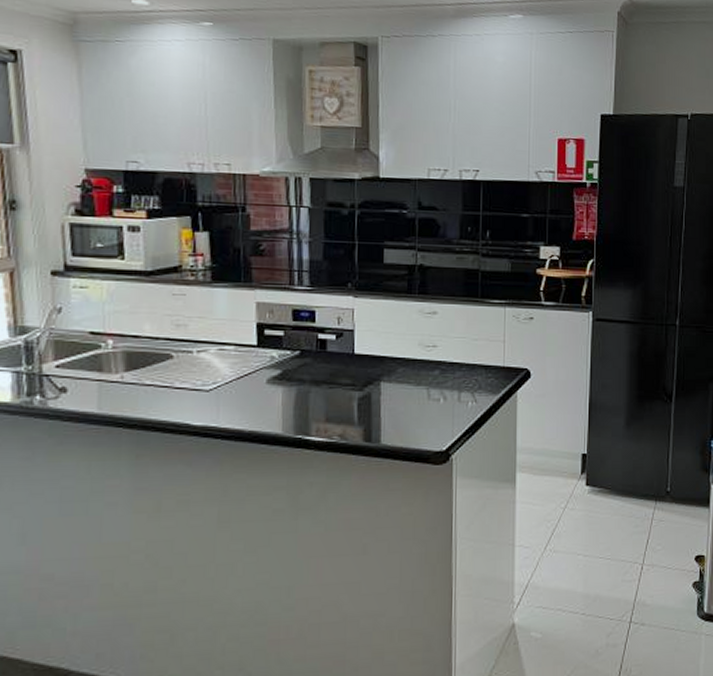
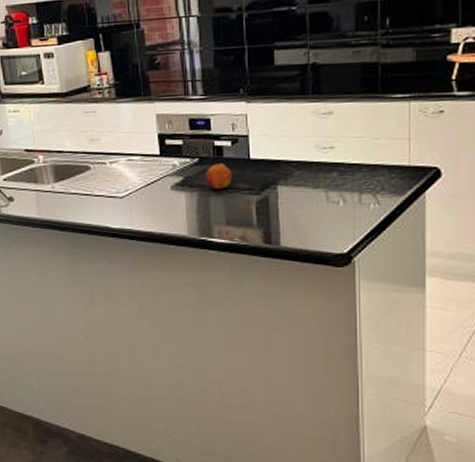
fruit: none [305,357,335,384] -> present [205,163,232,189]

